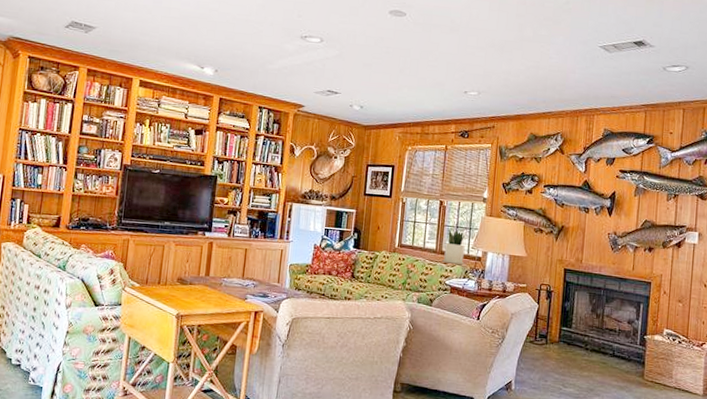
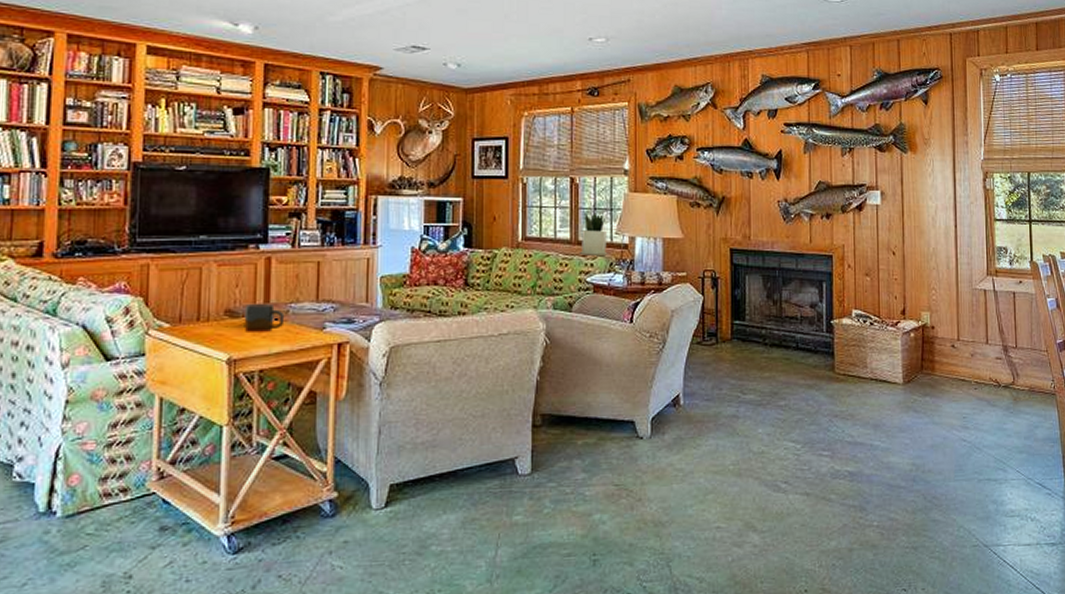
mug: none [190,275,219,298] -> present [244,303,285,334]

